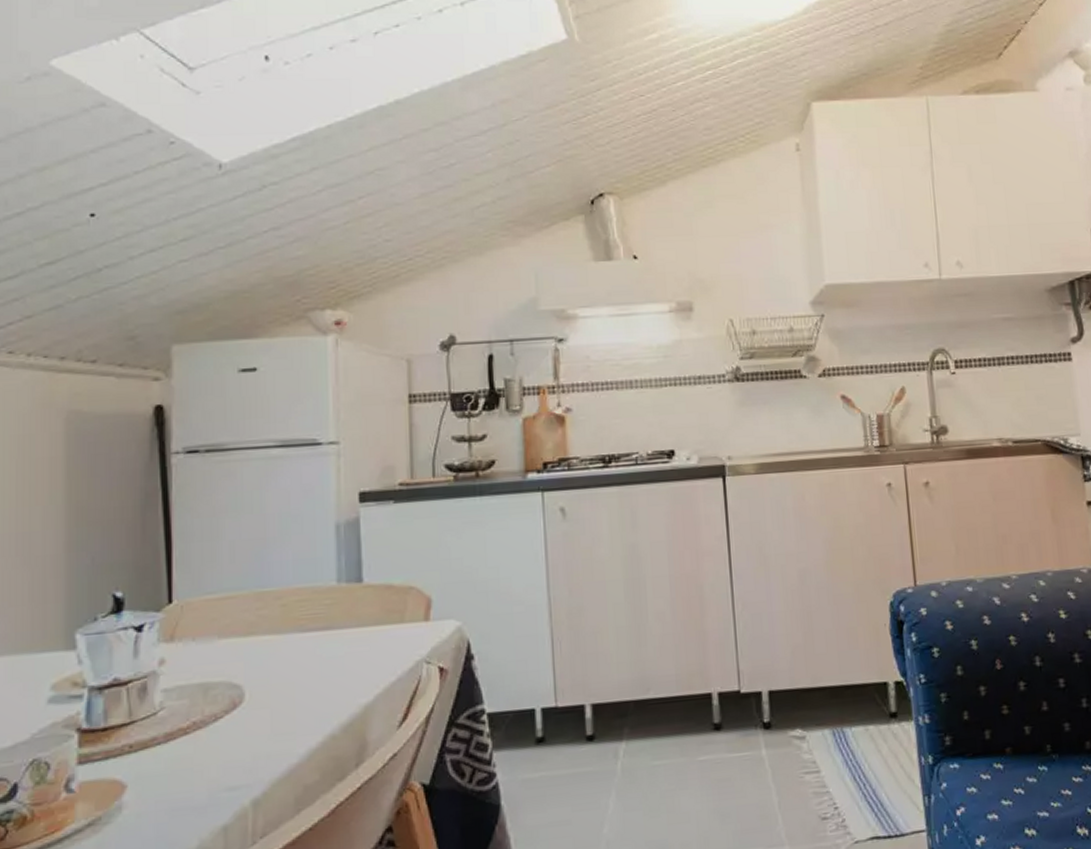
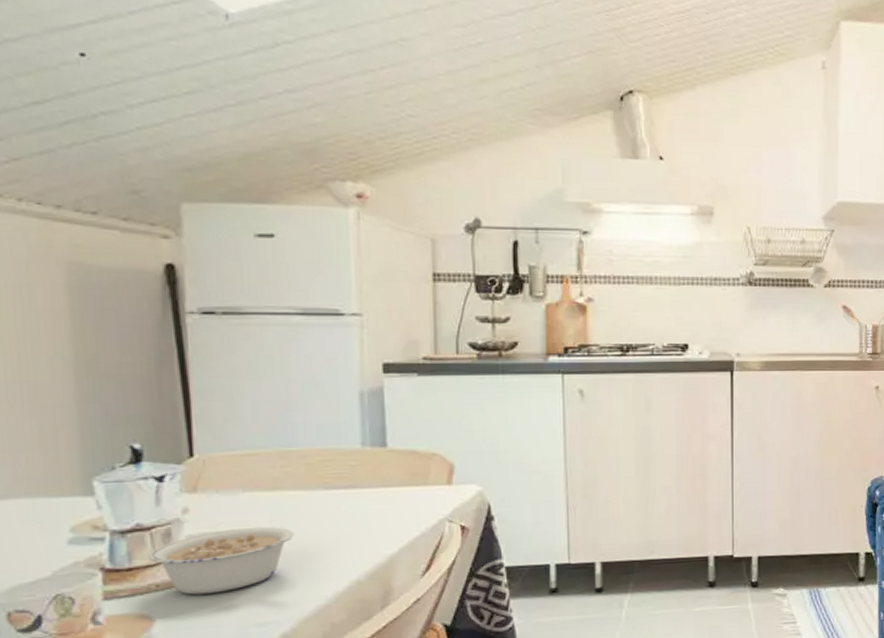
legume: none [124,676,268,756] -> present [149,526,294,595]

